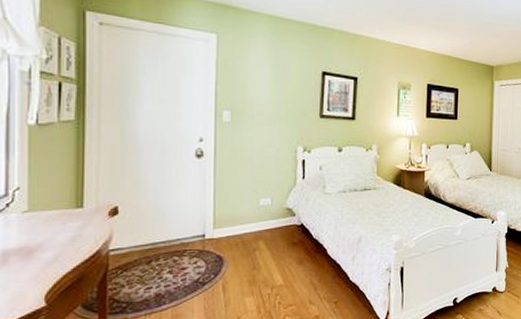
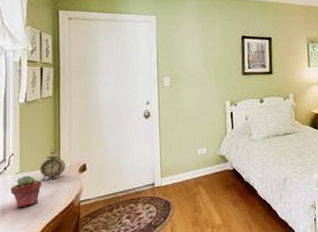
potted succulent: none [15,215,59,254] -> present [11,175,42,208]
alarm clock: none [55,185,91,223] -> present [39,148,66,180]

